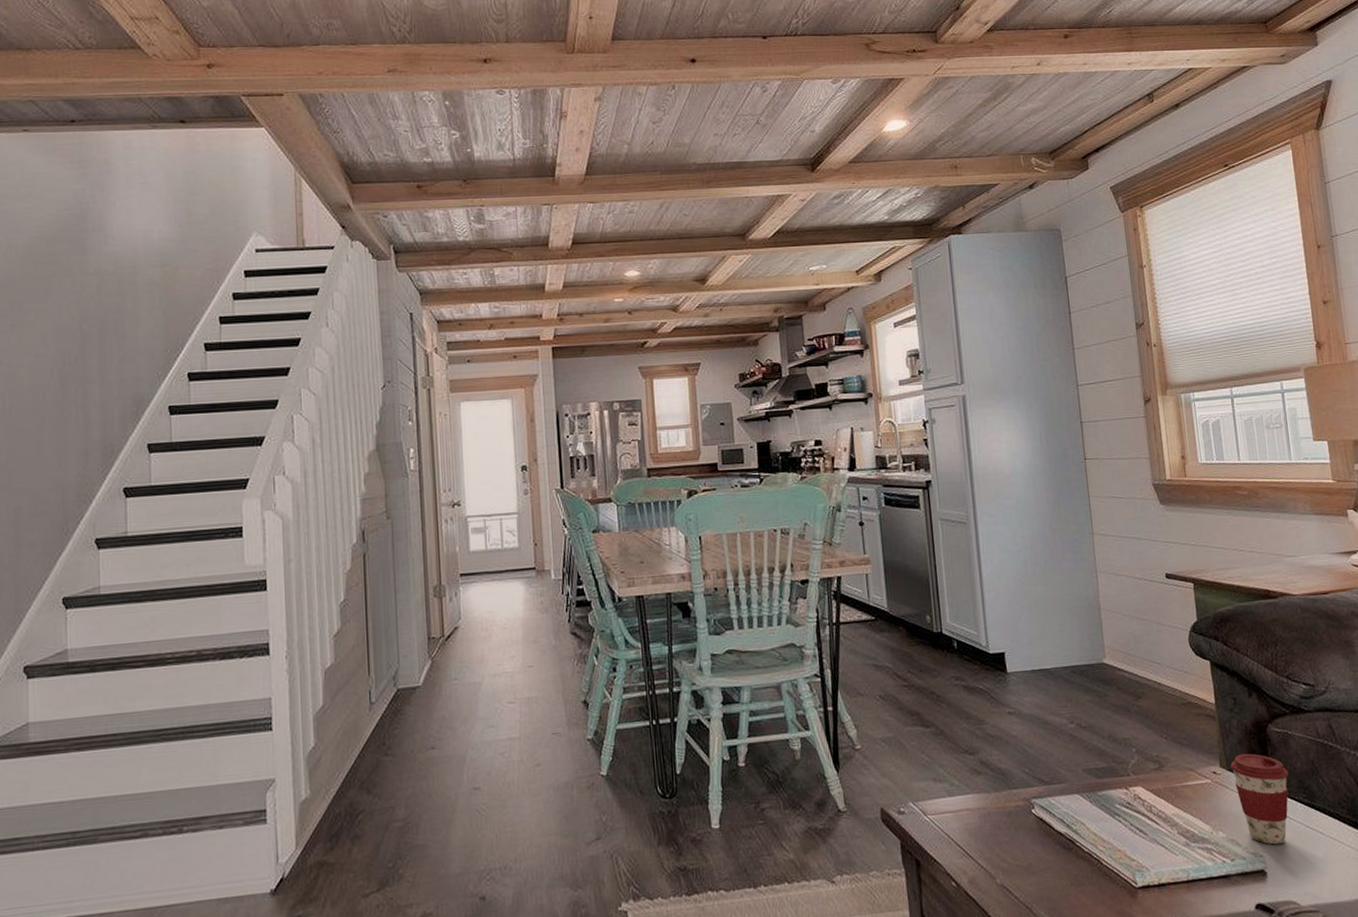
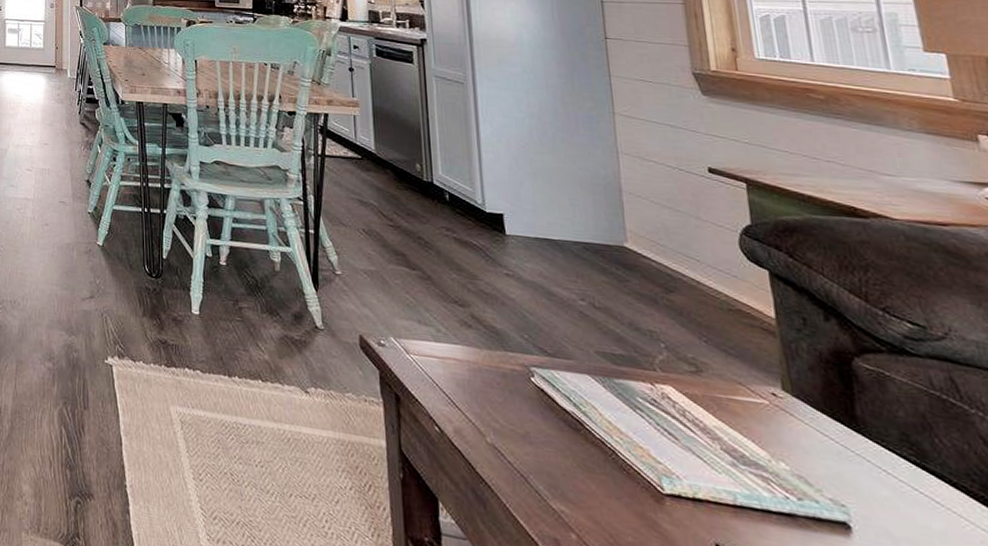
coffee cup: present [1230,753,1289,845] -> none [797,382,886,500]

